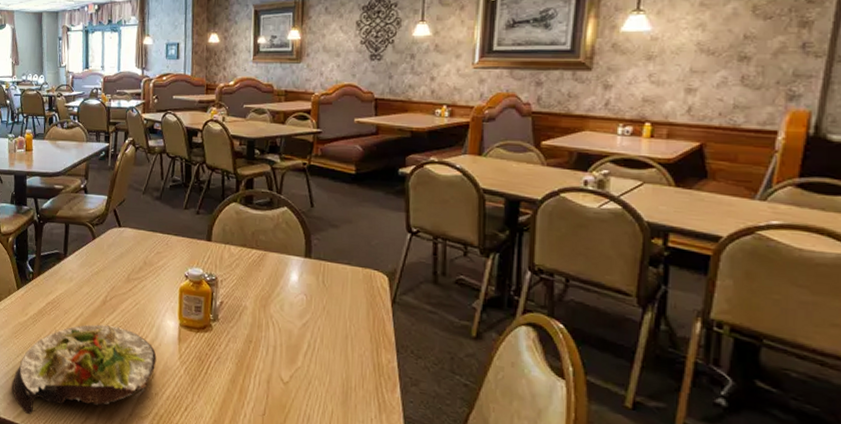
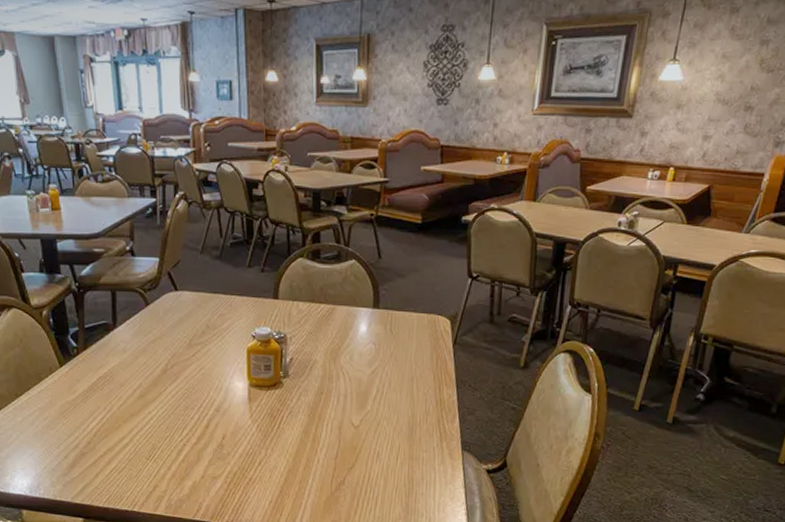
salad plate: present [12,324,157,415] -> none [66,393,227,493]

